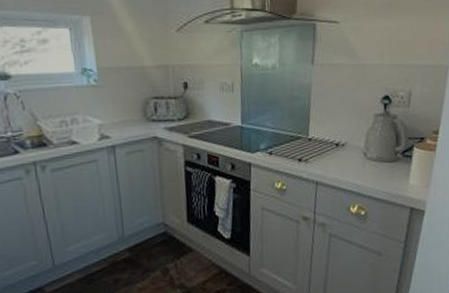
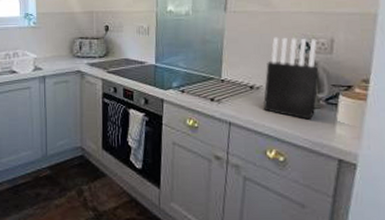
knife block: none [347,91,398,173] -> present [263,37,320,120]

